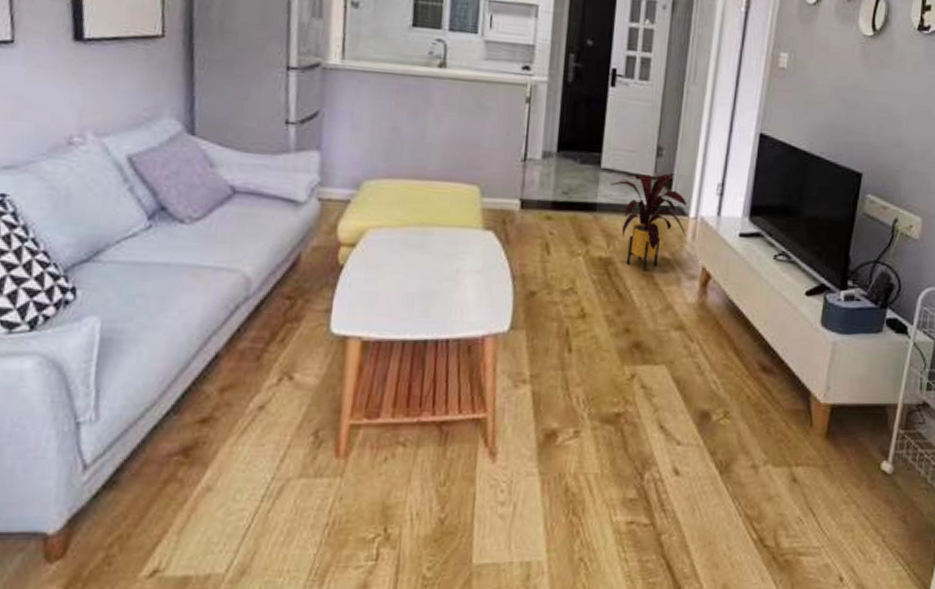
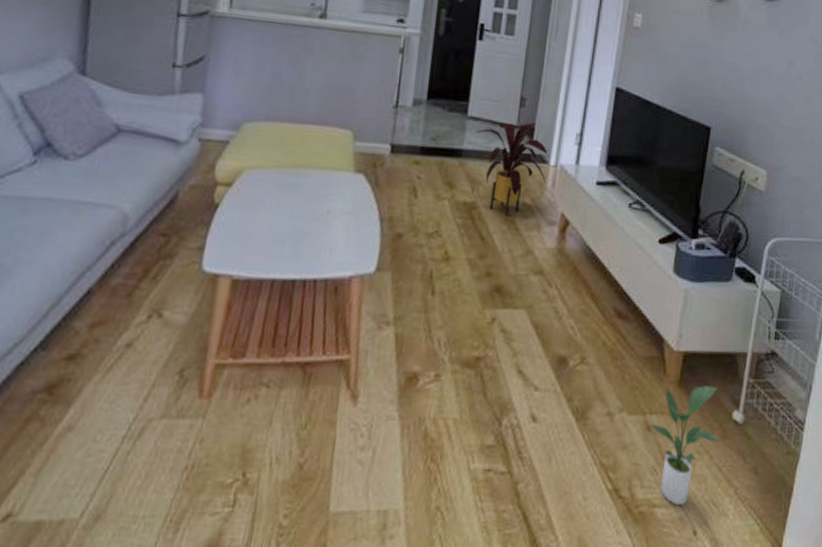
potted plant: none [795,438,868,553] -> present [650,386,720,505]

